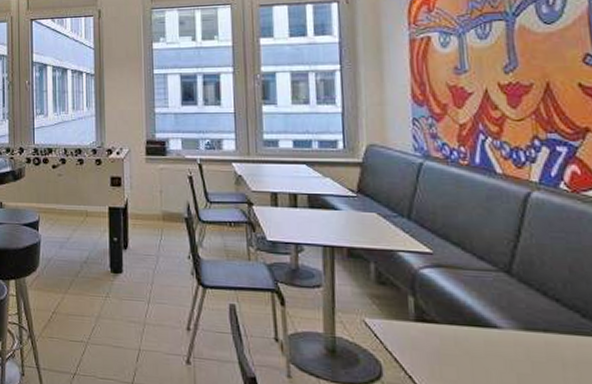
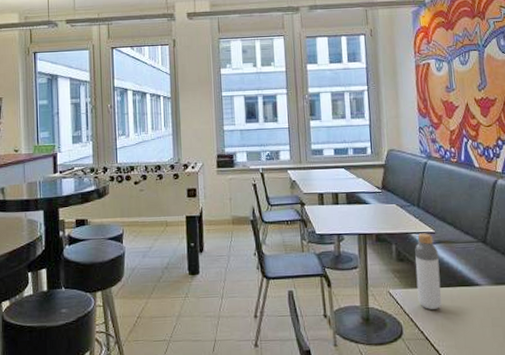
bottle: none [402,252,441,351] -> present [415,233,442,309]

